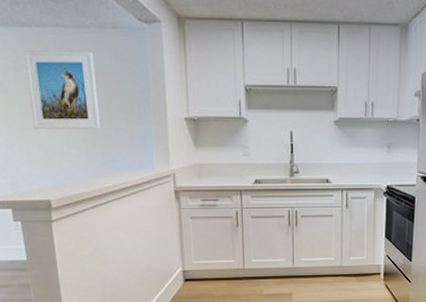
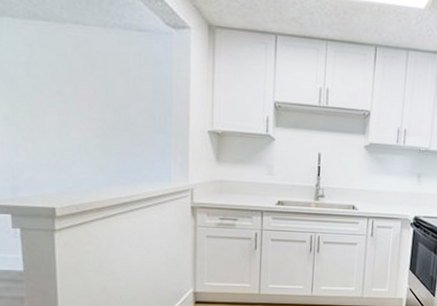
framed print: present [24,51,101,129] -> none [39,46,117,136]

